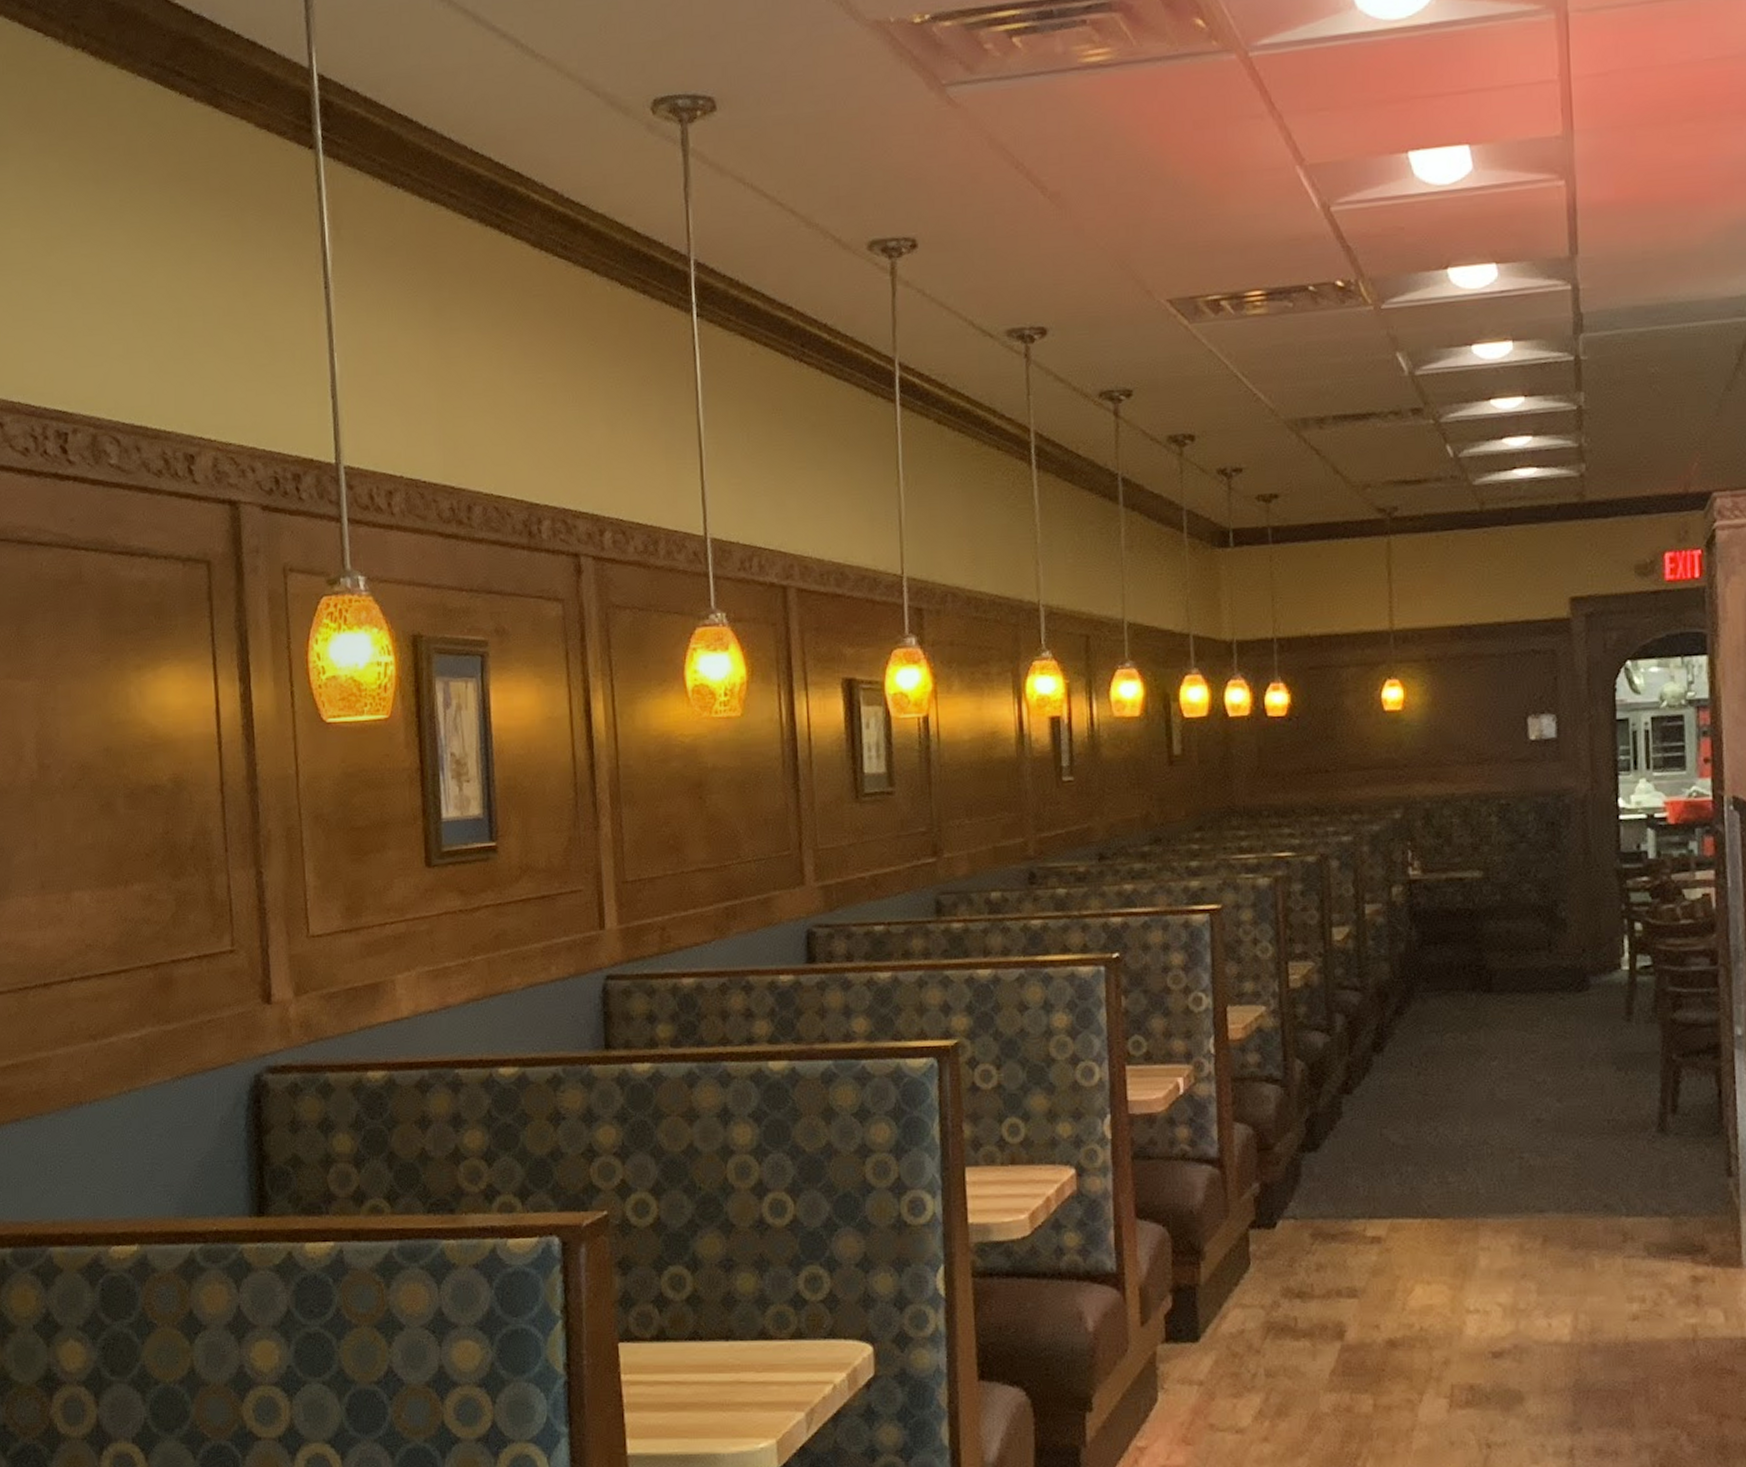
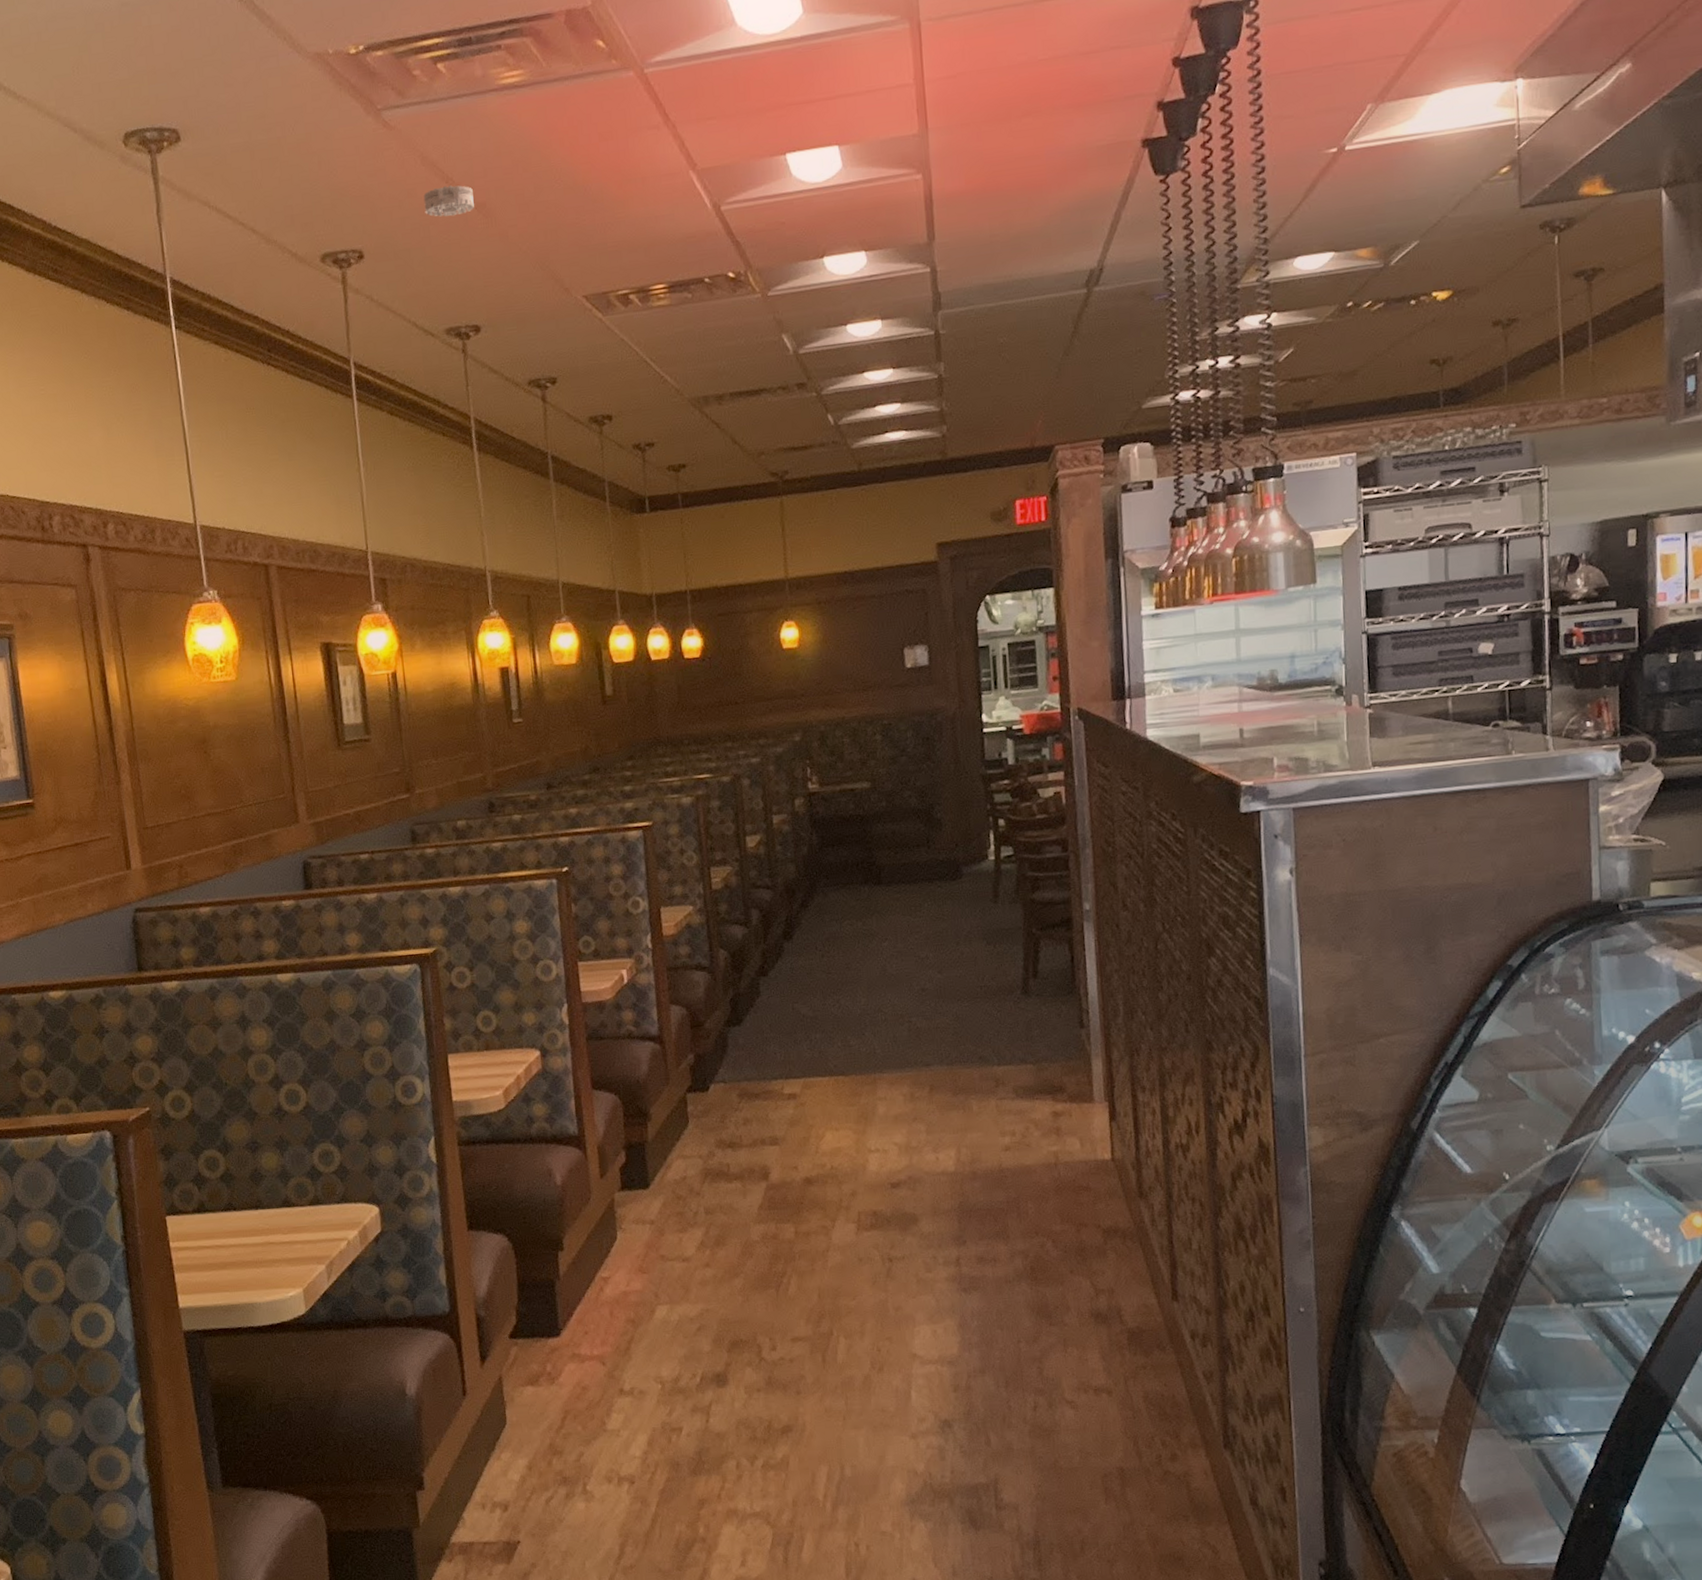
smoke detector: none [989,171,1047,206] -> present [423,185,474,217]

